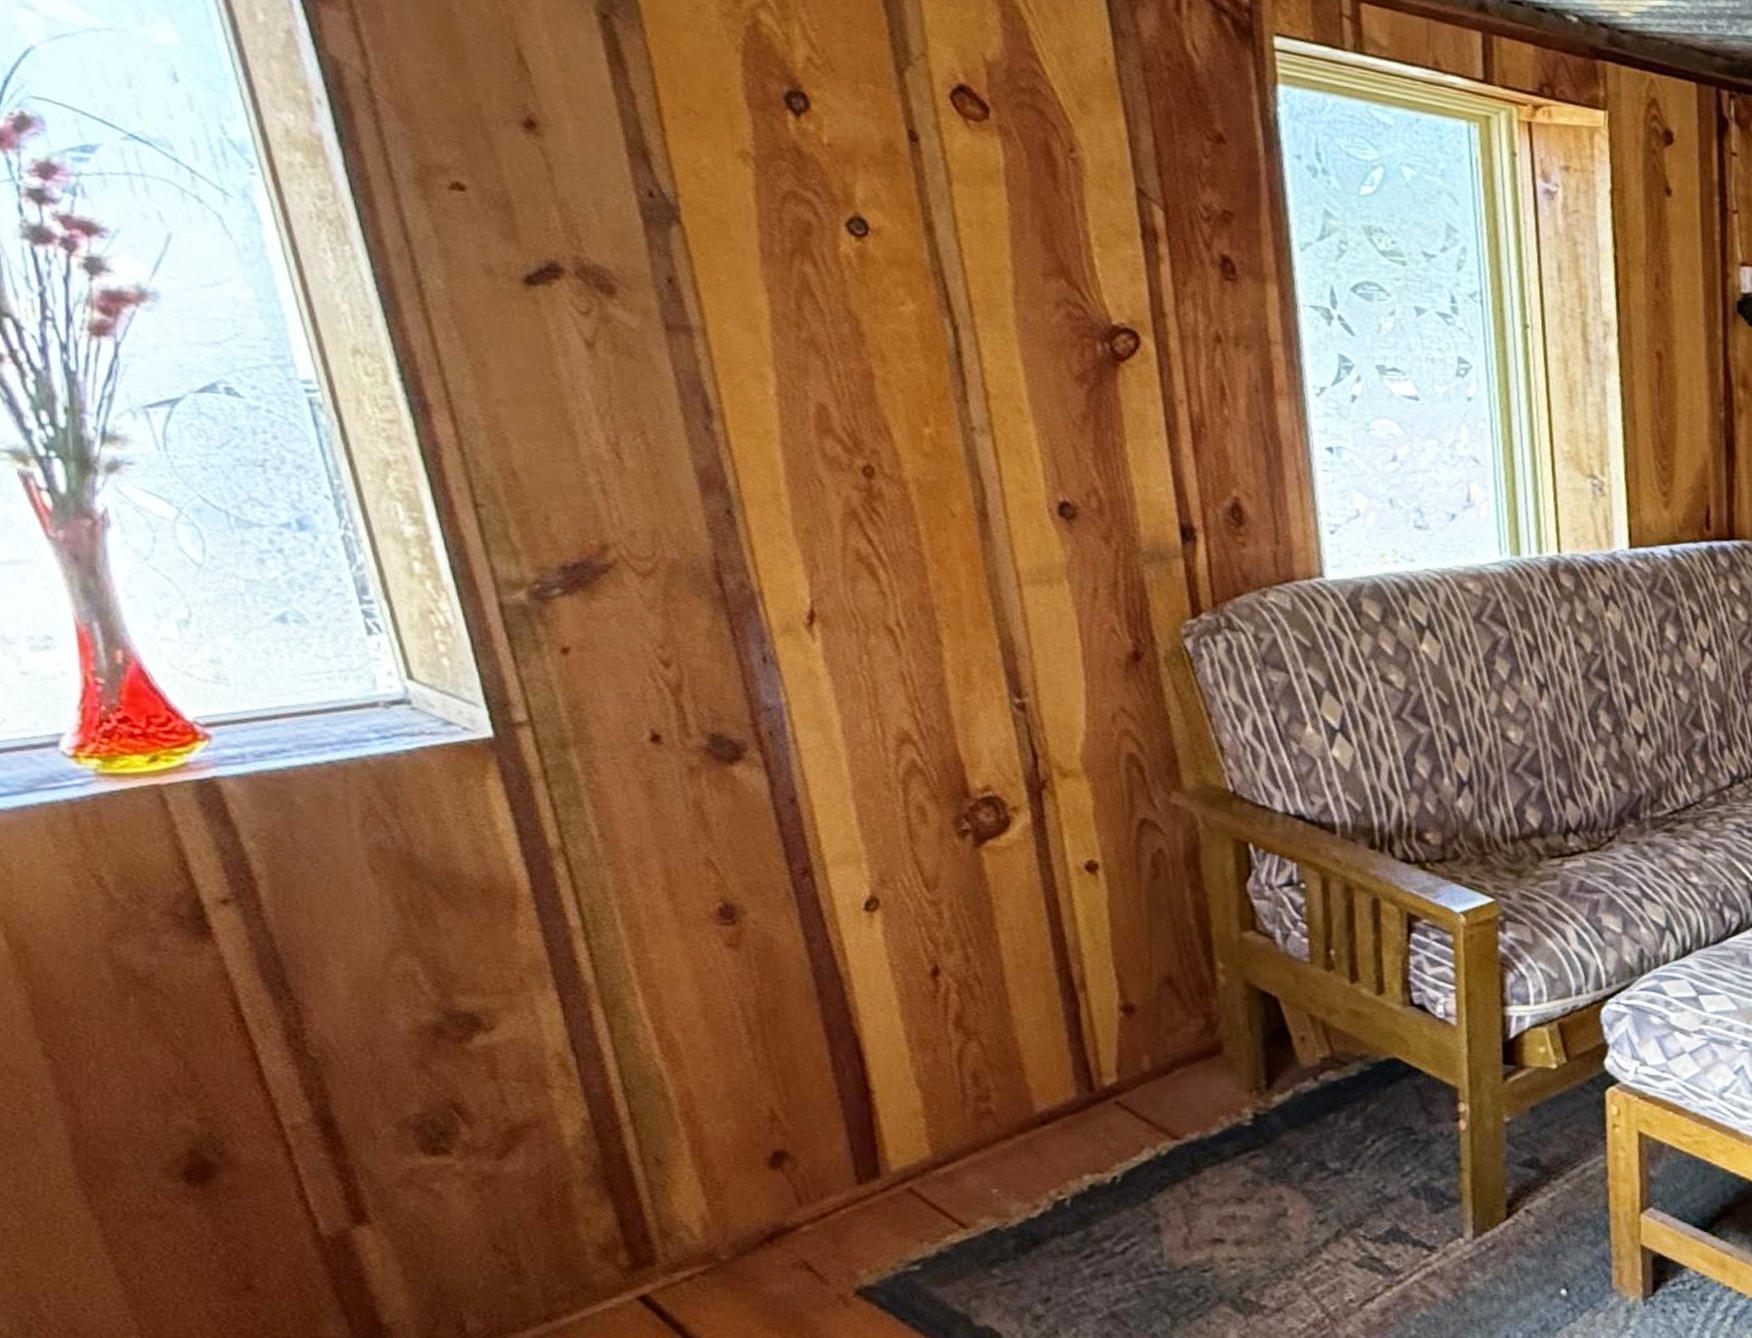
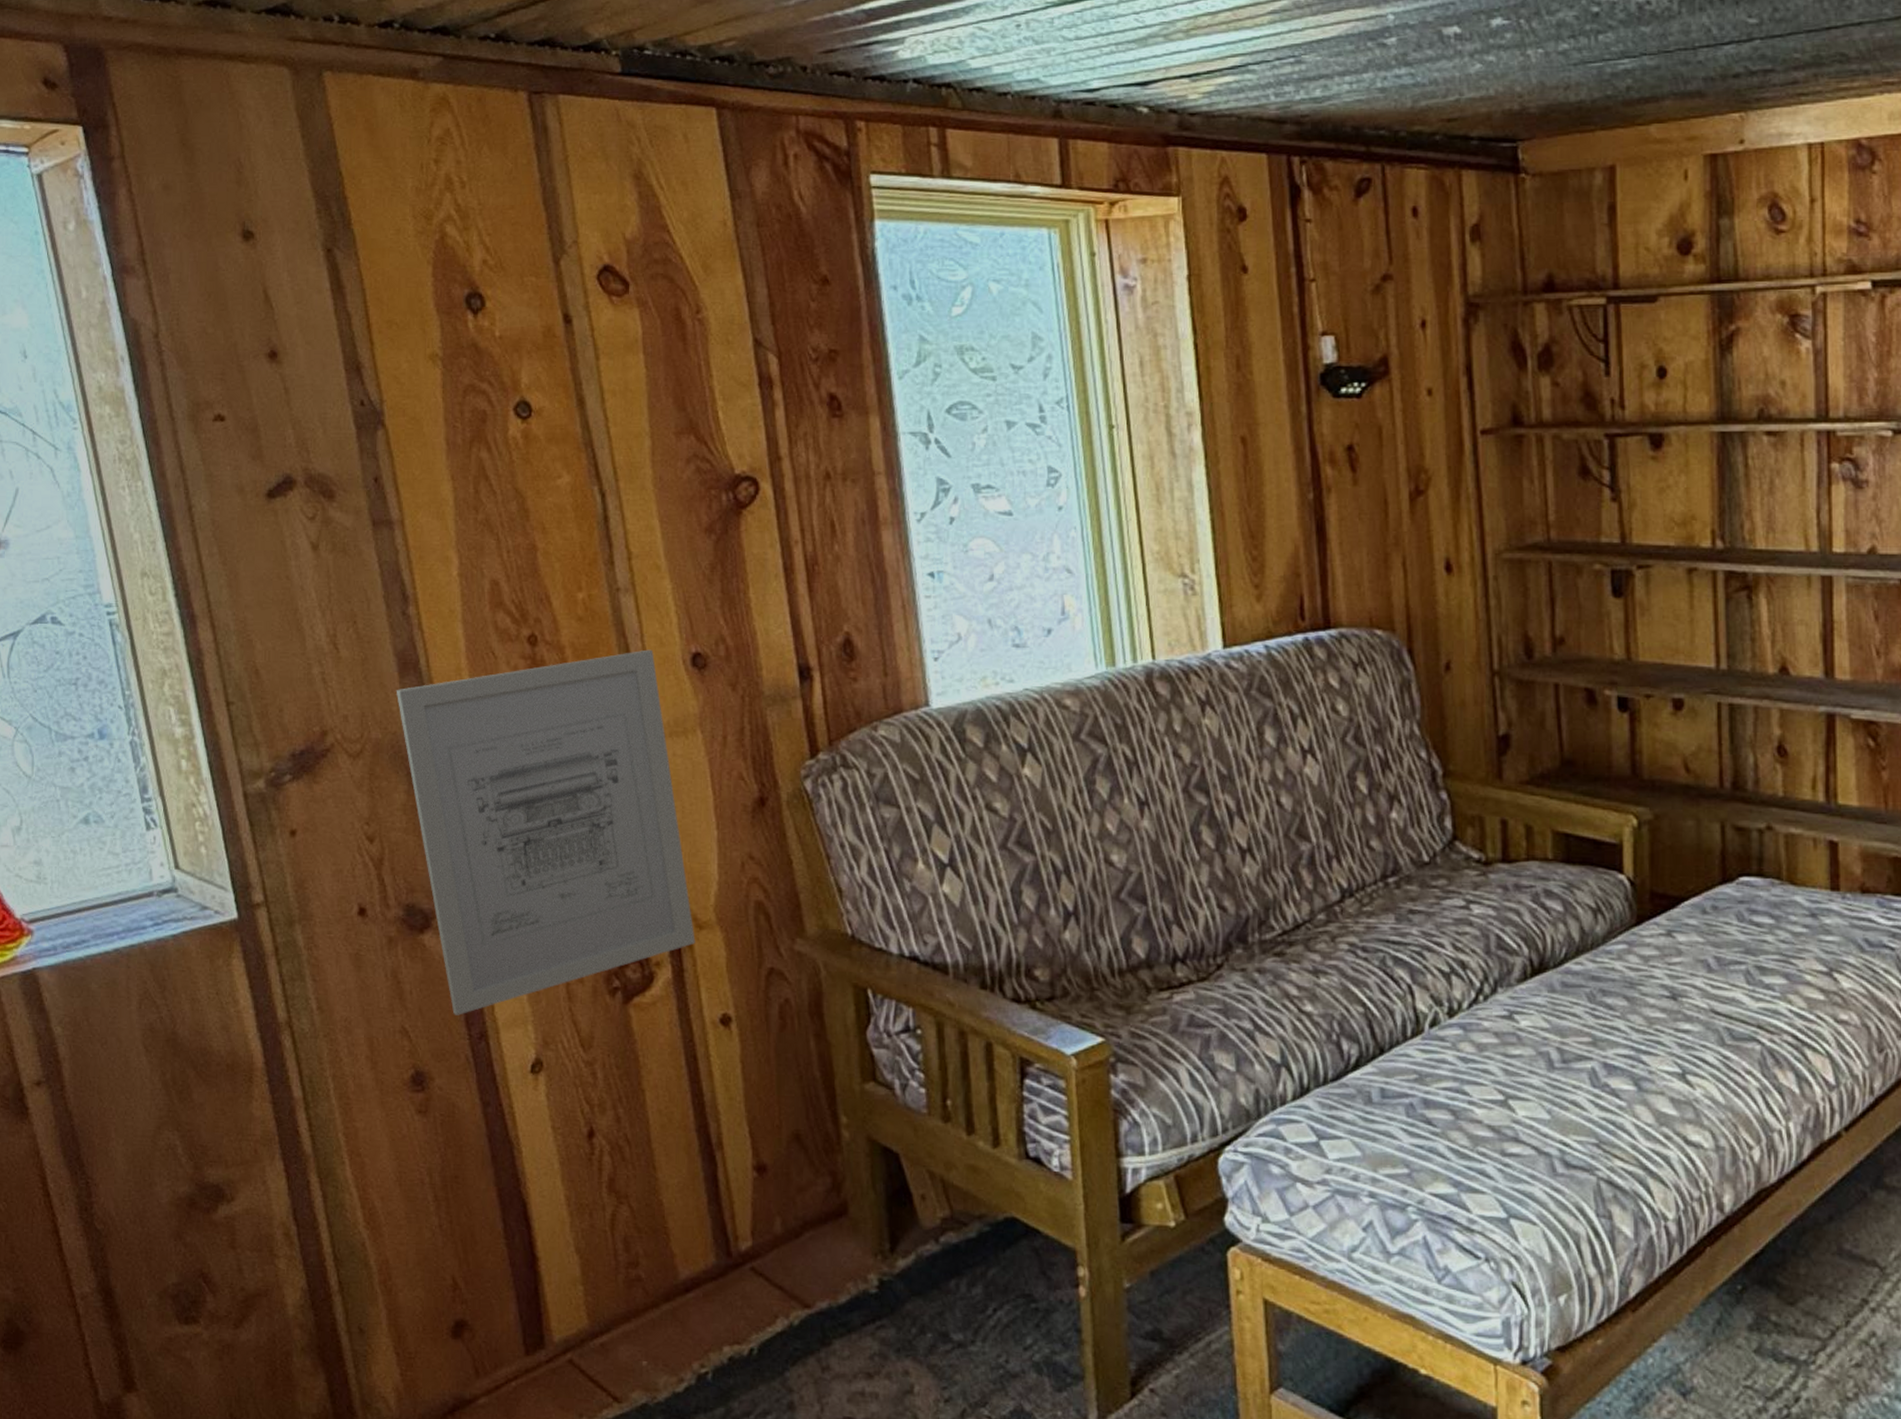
wall art: none [697,493,1059,850] -> present [396,649,695,1015]

